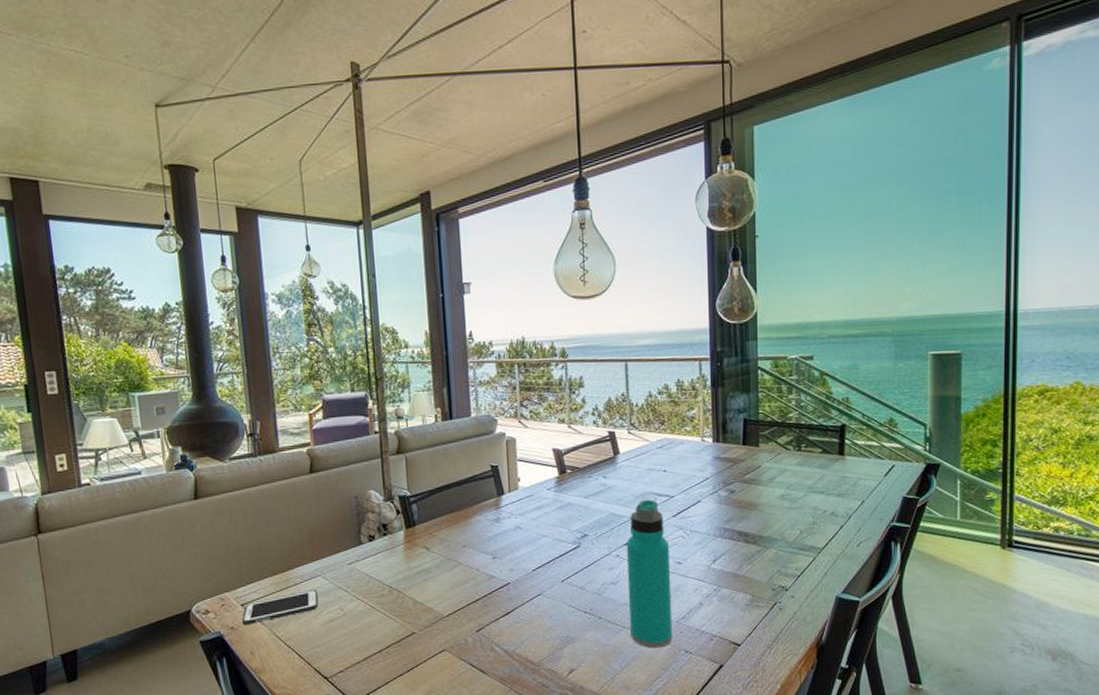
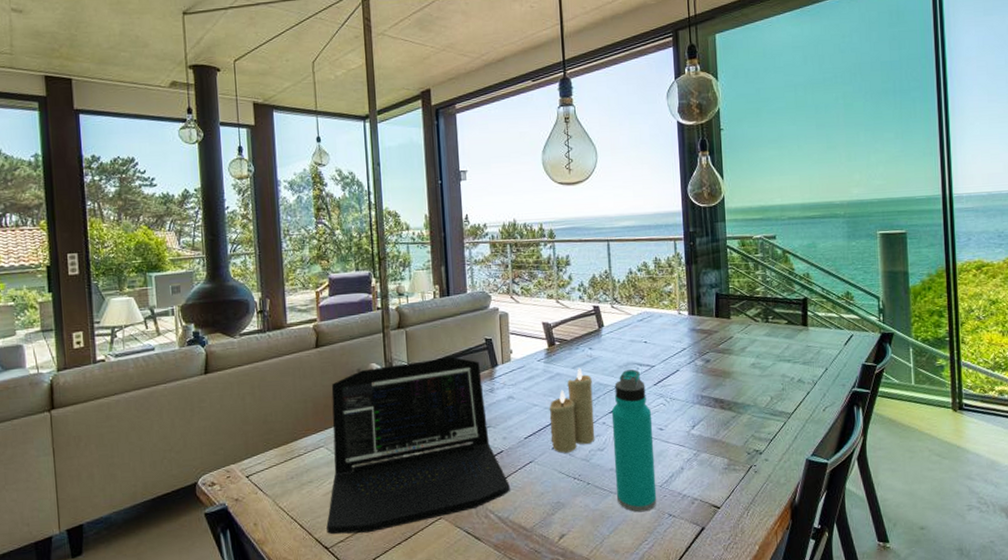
cell phone: present [242,590,319,625] -> none [247,460,321,496]
laptop: none [325,484,517,665] -> present [326,356,510,535]
candle: none [559,497,608,586] -> present [549,367,595,453]

